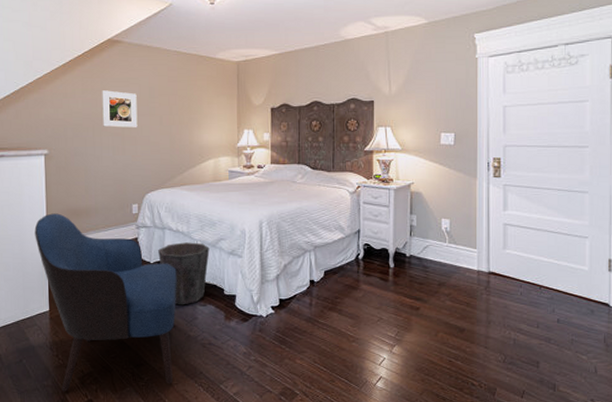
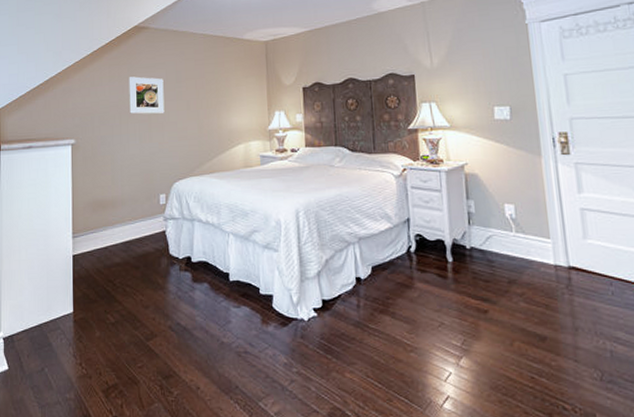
armchair: present [34,213,177,392] -> none [60,205,208,406]
waste bin: present [158,242,210,305] -> none [187,235,243,307]

